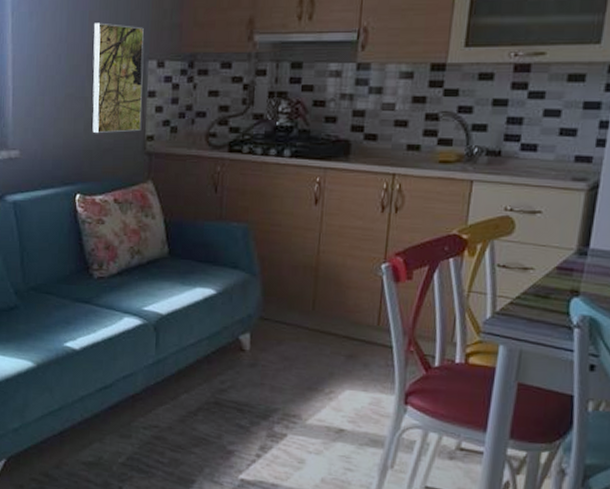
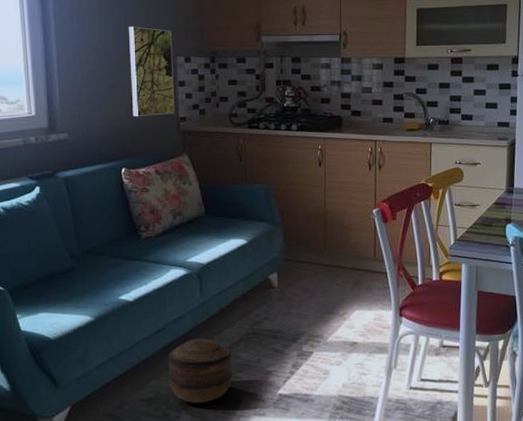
basket: none [113,401,188,477] -> present [168,338,232,403]

